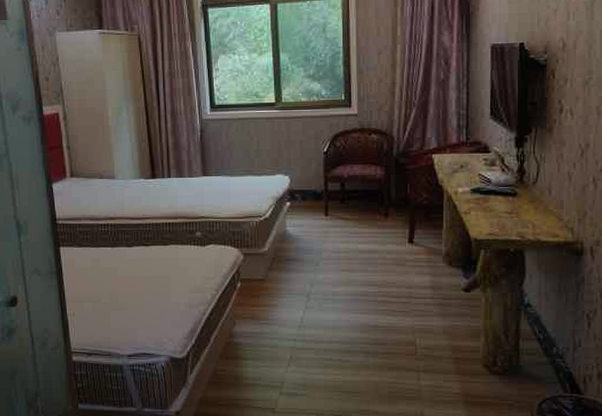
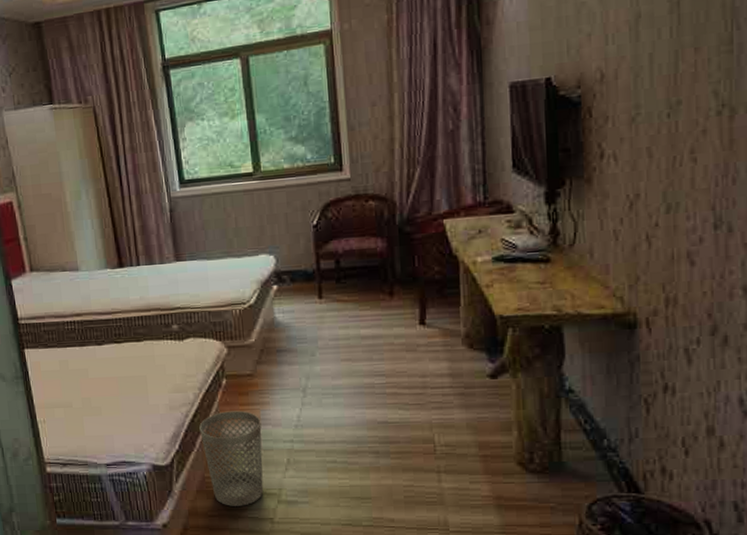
wastebasket: none [214,311,269,397] -> present [199,410,264,506]

